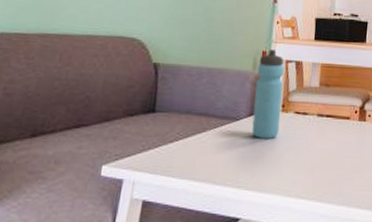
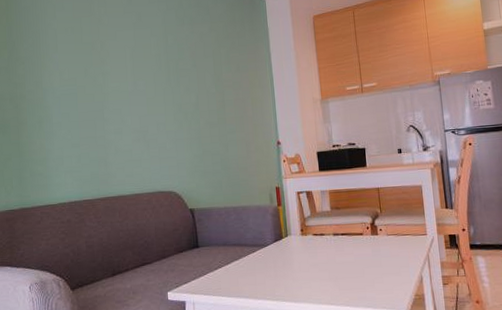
water bottle: present [252,49,284,140] -> none [274,184,303,260]

